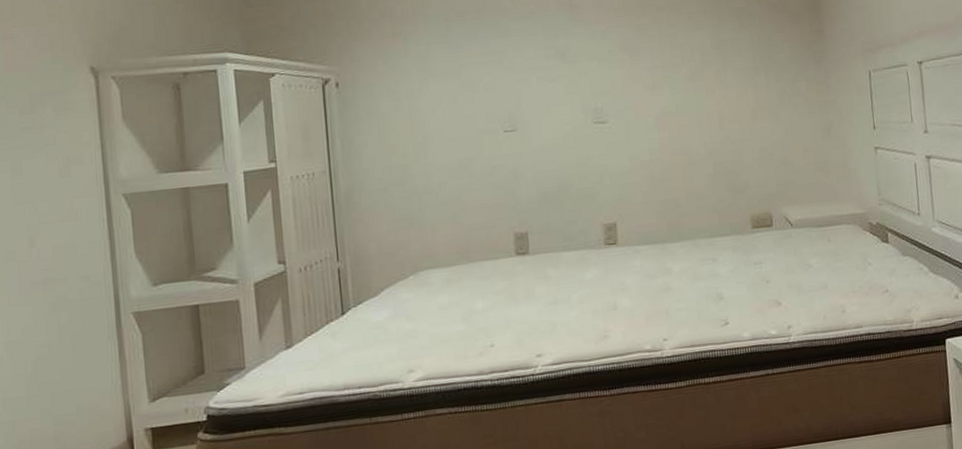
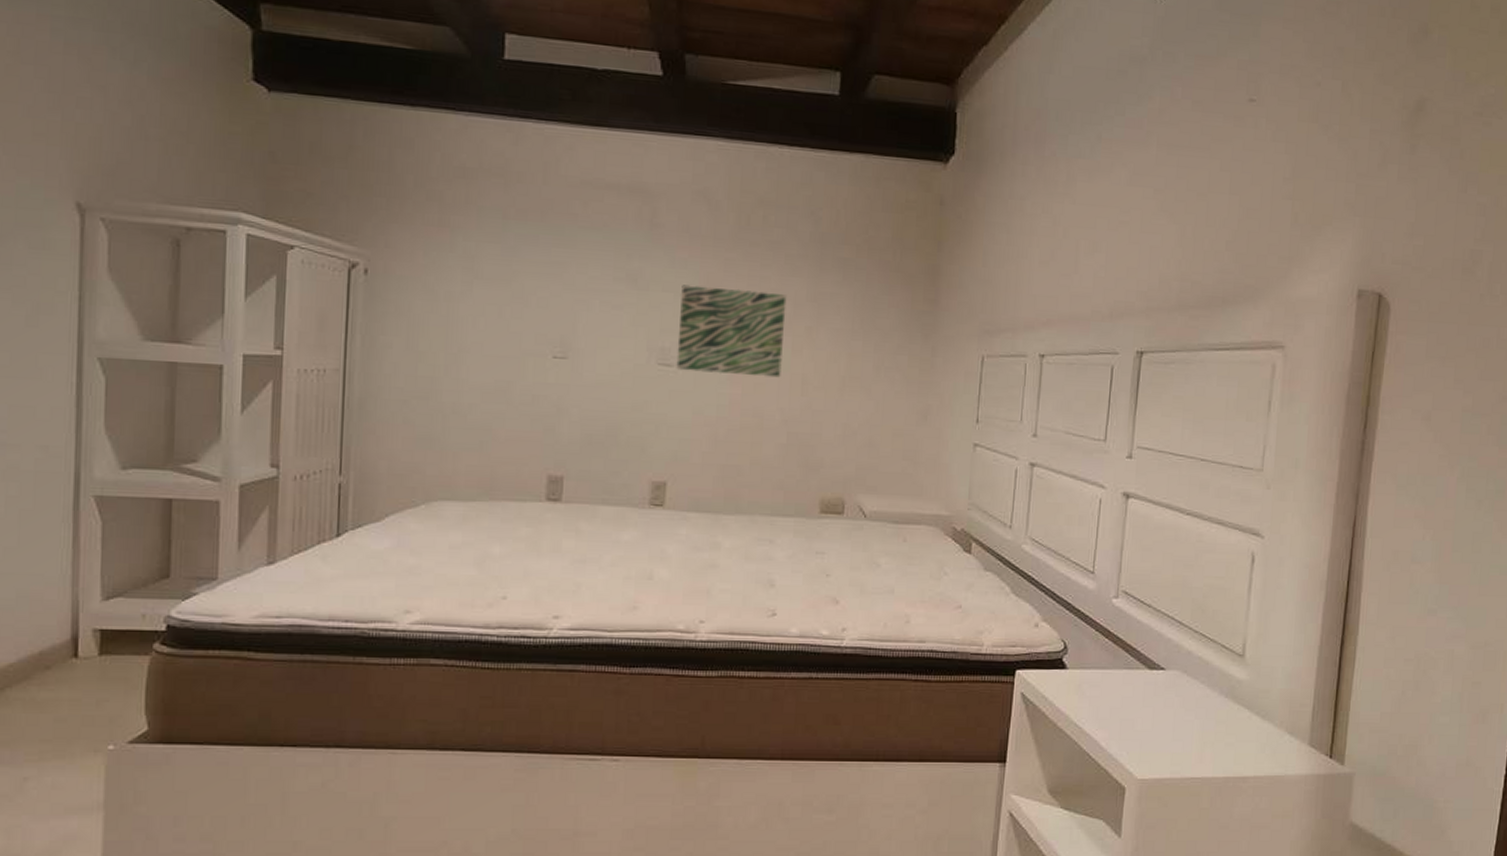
wall art: none [603,46,700,126] -> present [676,285,787,378]

